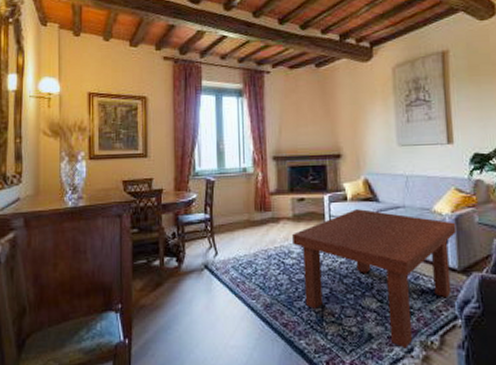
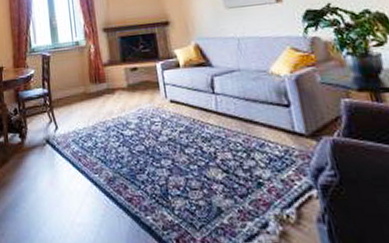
coffee table: present [292,209,457,348] -> none [128,75,302,223]

